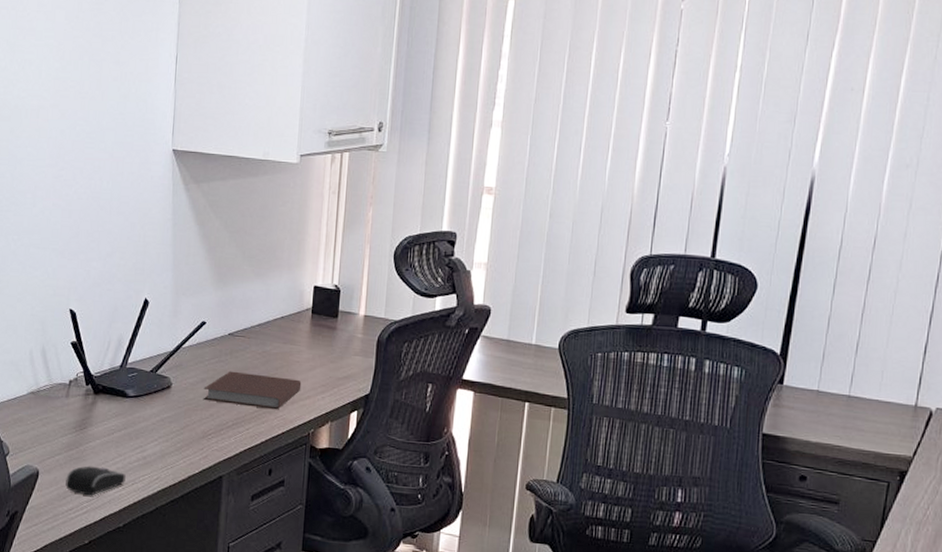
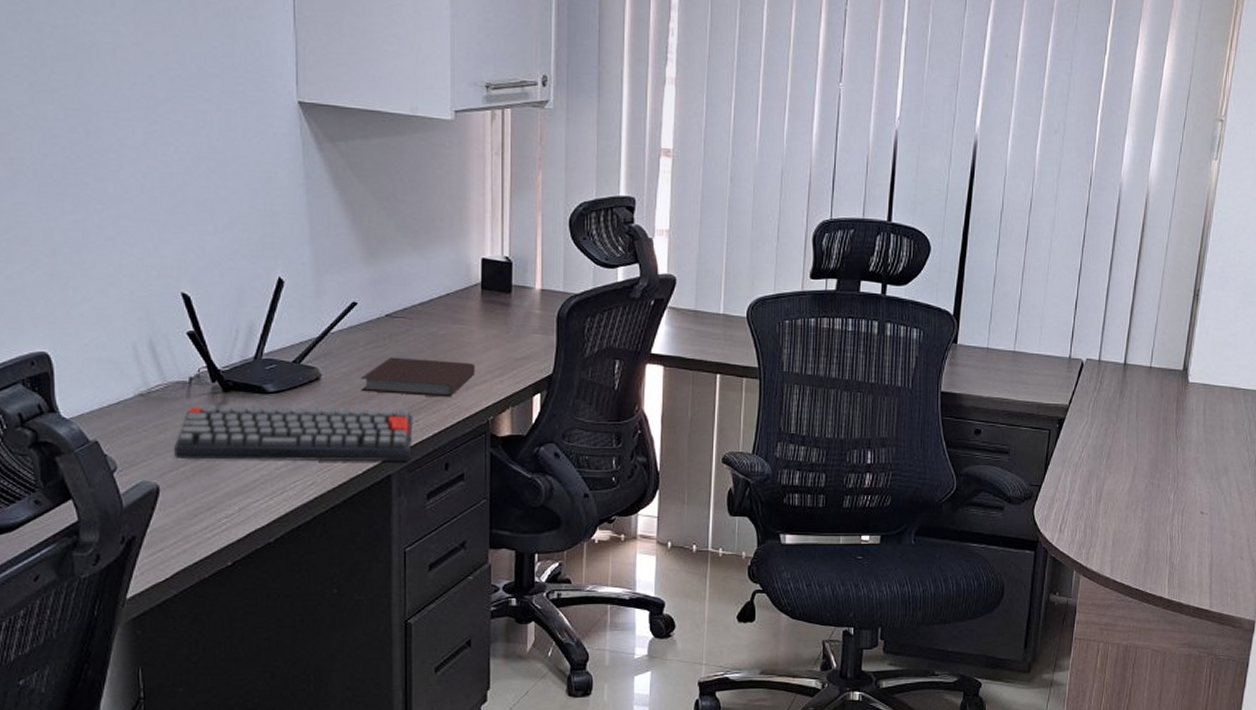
keyboard: none [52,404,245,465] -> present [174,404,414,462]
computer mouse: present [65,466,126,496] -> none [196,476,273,510]

